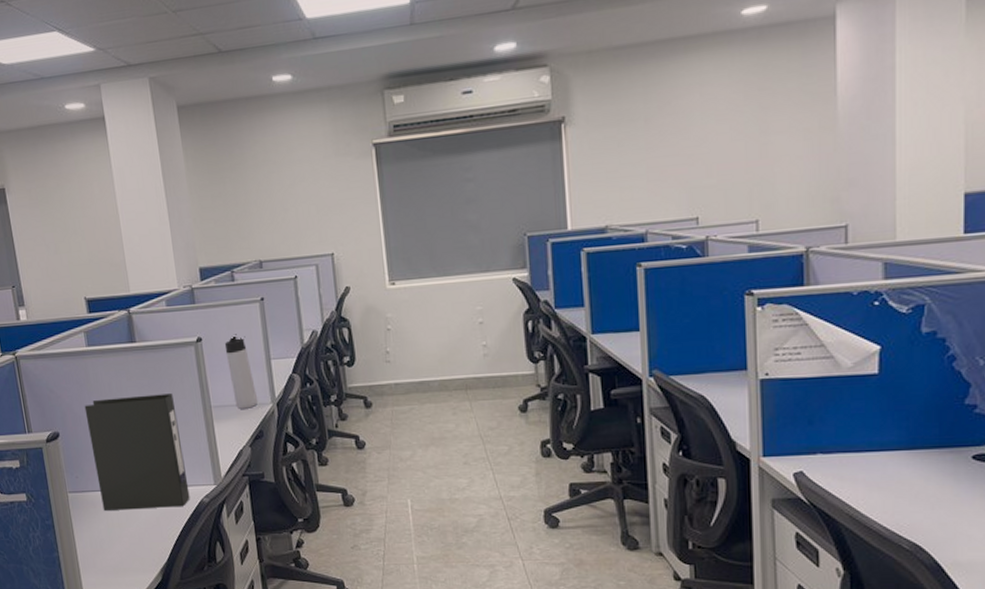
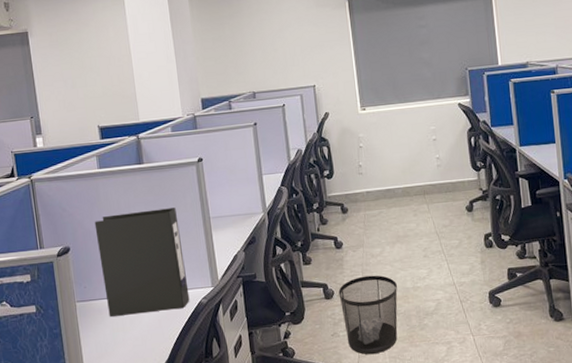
thermos bottle: present [224,334,258,410] -> none [222,154,251,220]
waste bin: none [359,482,431,573] -> present [338,275,398,355]

